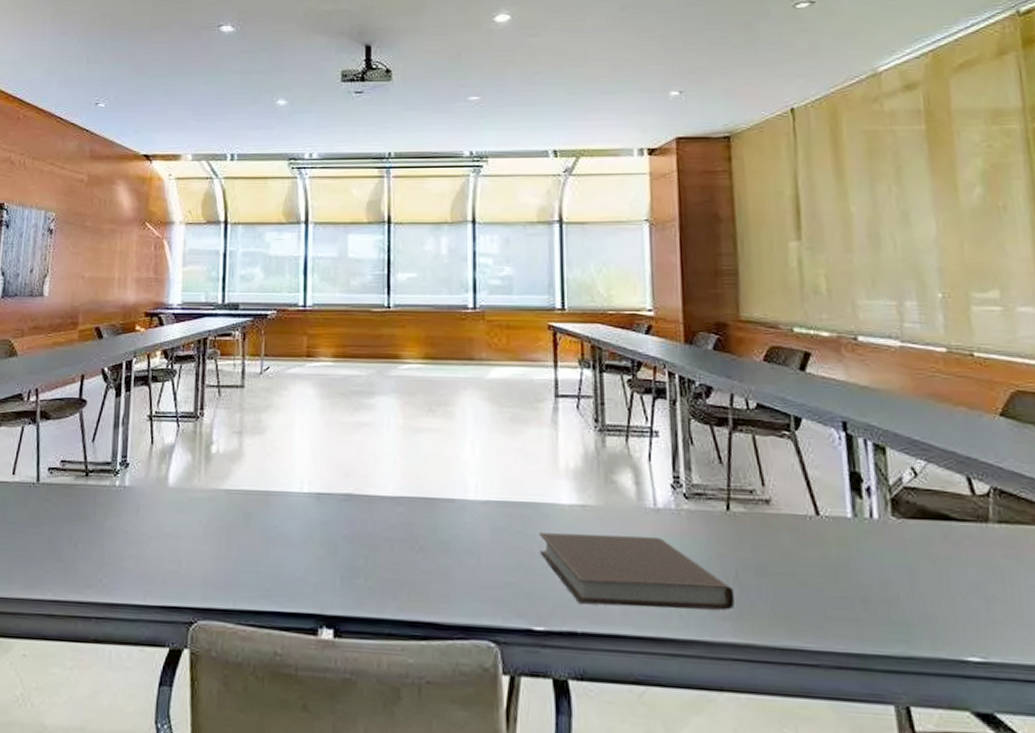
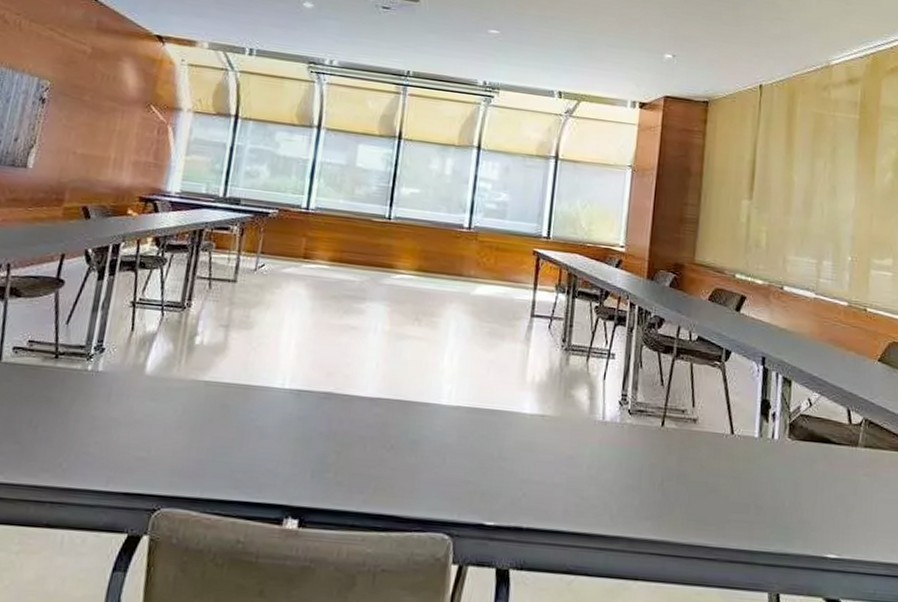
notebook: present [539,533,735,611] -> none [499,438,658,512]

